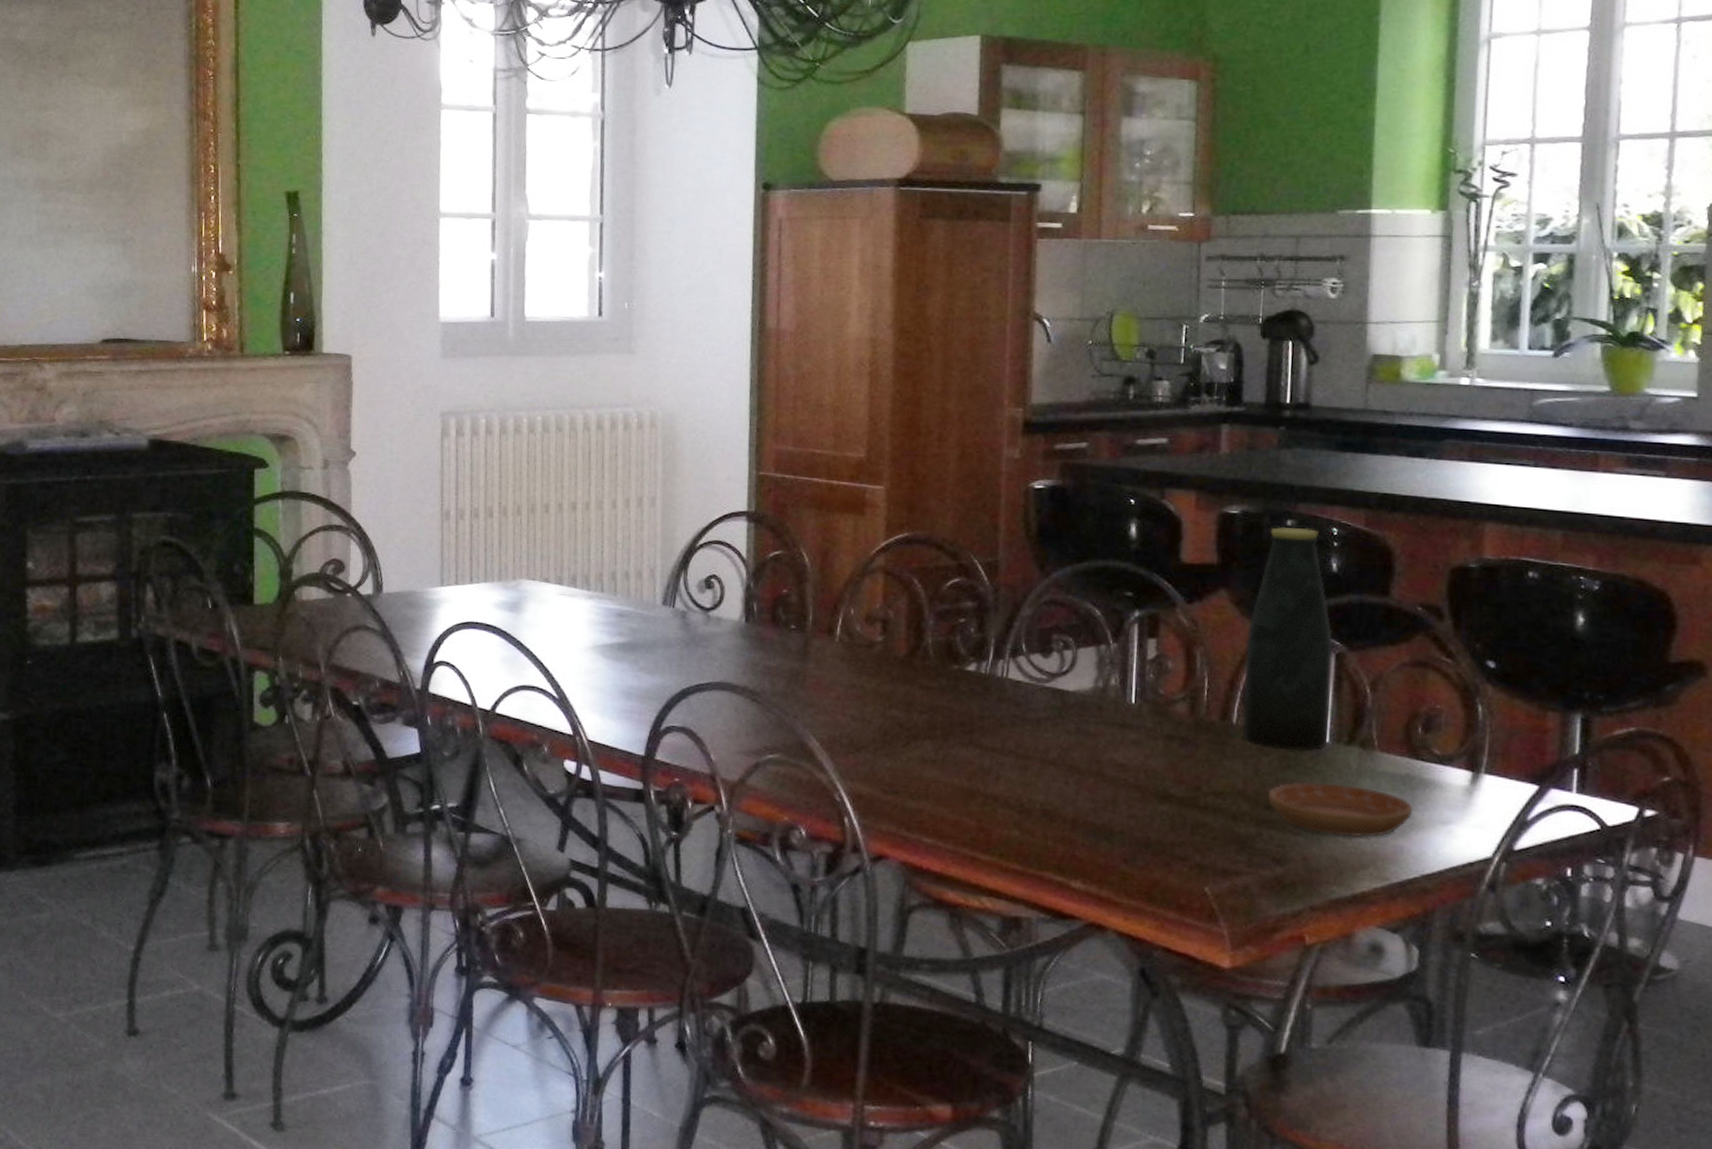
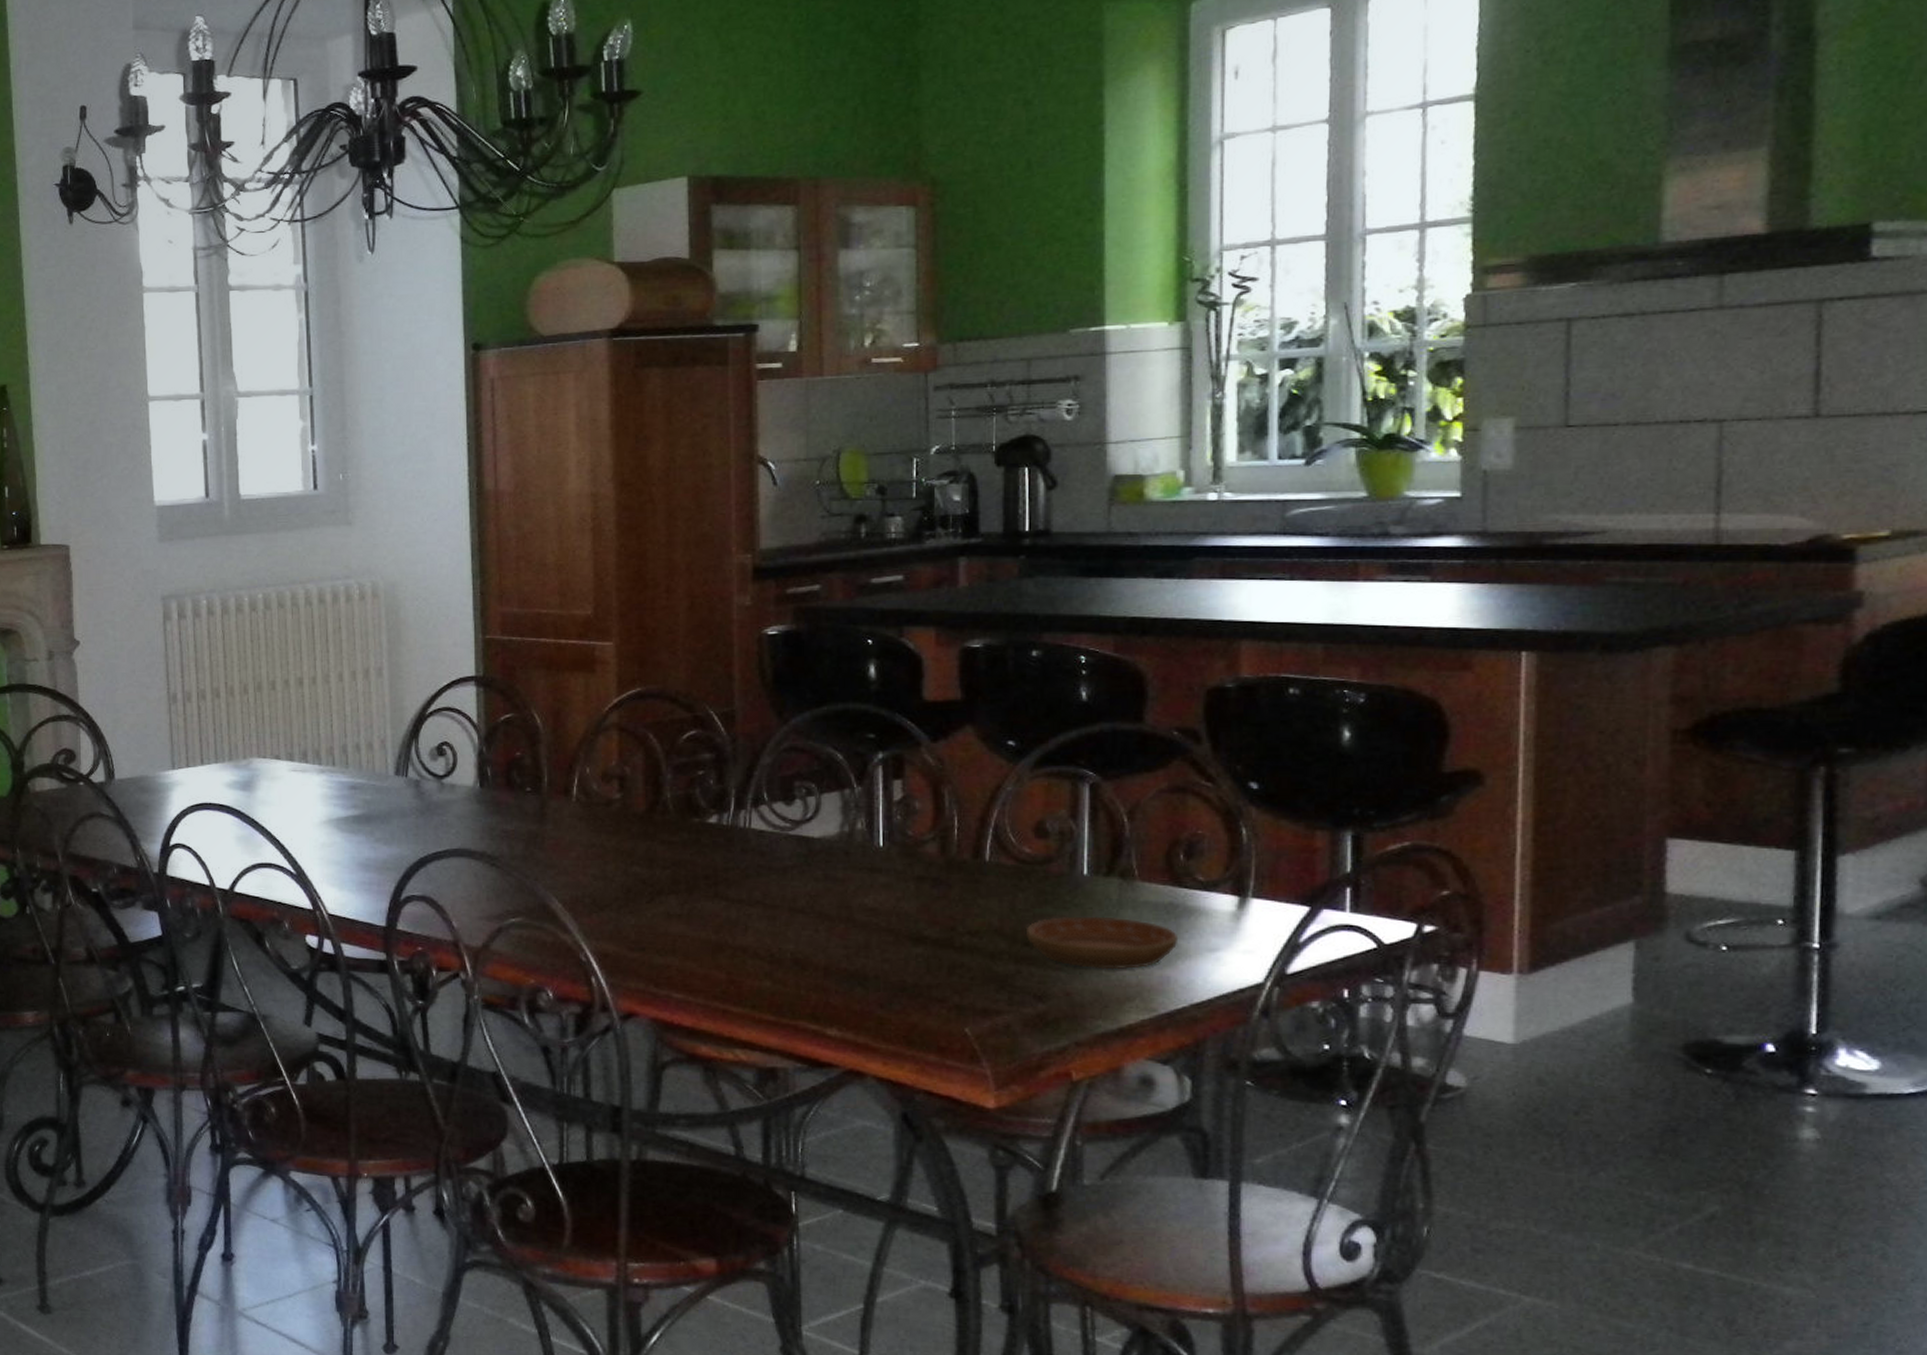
bottle: present [1242,527,1333,751] -> none [994,657,1087,885]

